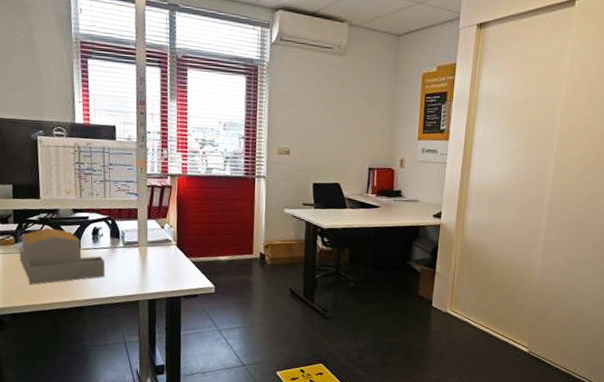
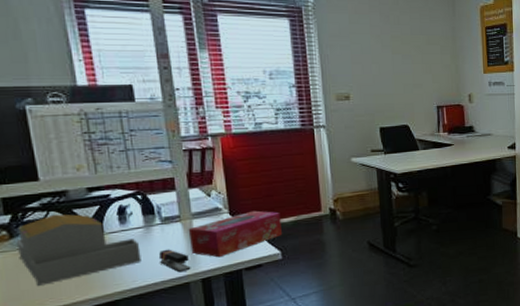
stapler: none [119,269,142,291] -> present [159,249,191,273]
tissue box: none [143,246,218,283] -> present [188,210,282,258]

